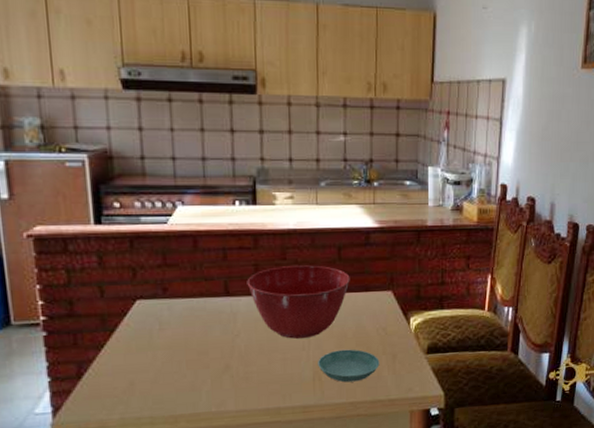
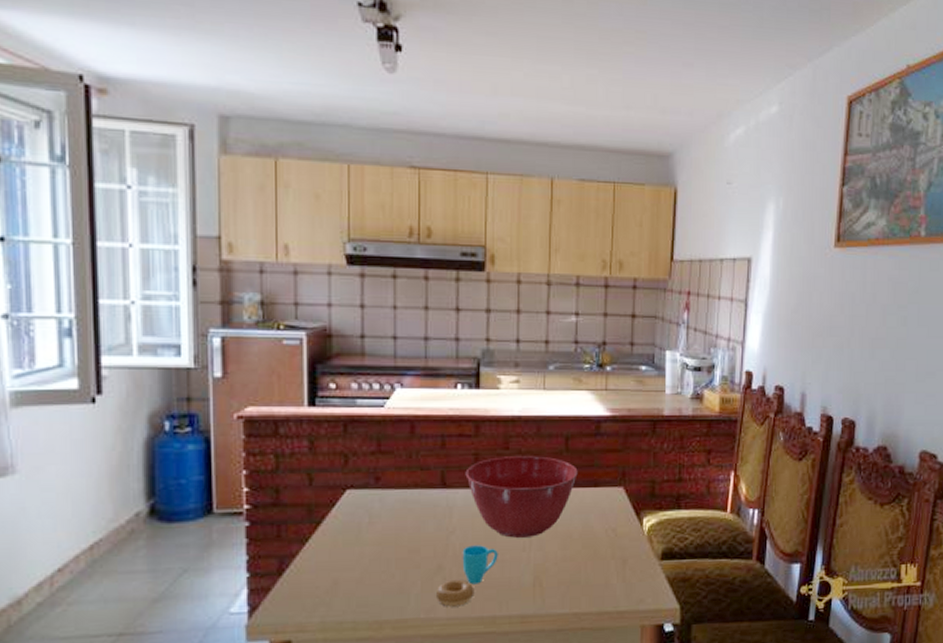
cup: none [224,346,280,401] -> present [435,545,498,607]
saucer: present [318,349,380,383] -> none [539,551,608,590]

